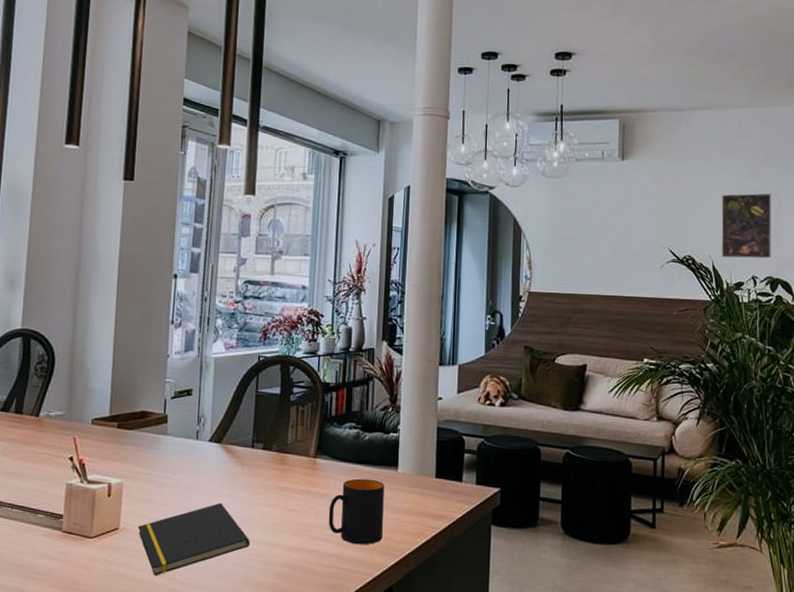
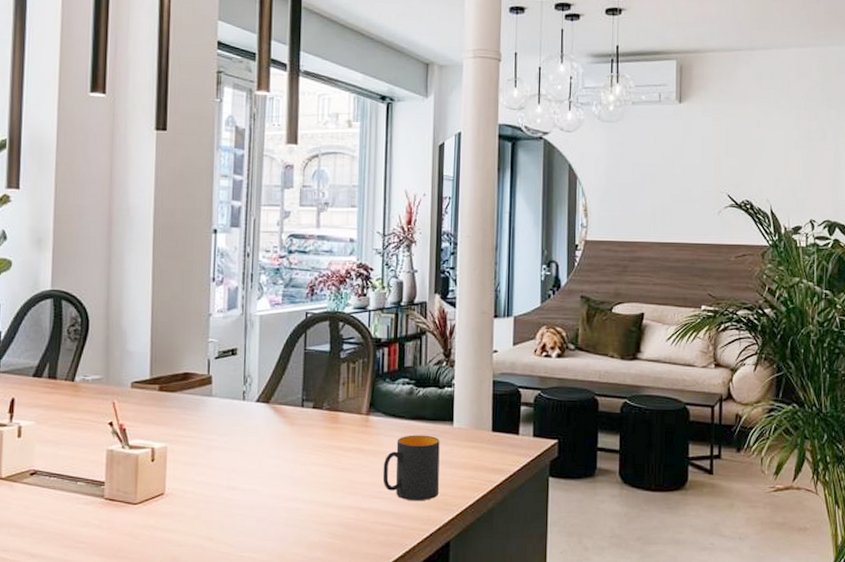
notepad: present [137,502,251,575] -> none [184,463,303,540]
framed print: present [721,193,772,259] -> none [779,135,830,203]

